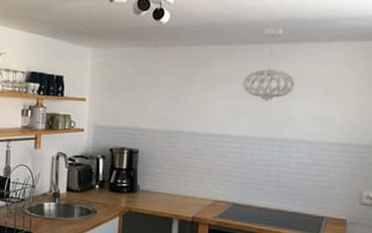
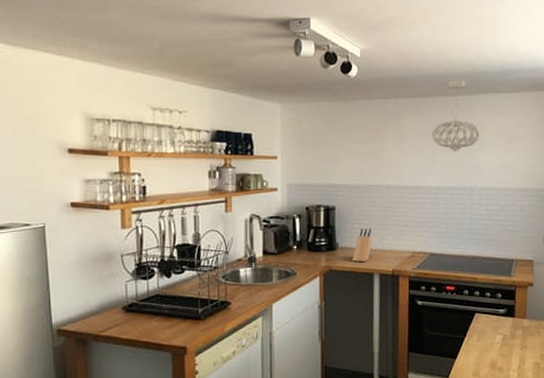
knife block: none [152,173,173,207] -> present [352,228,371,263]

